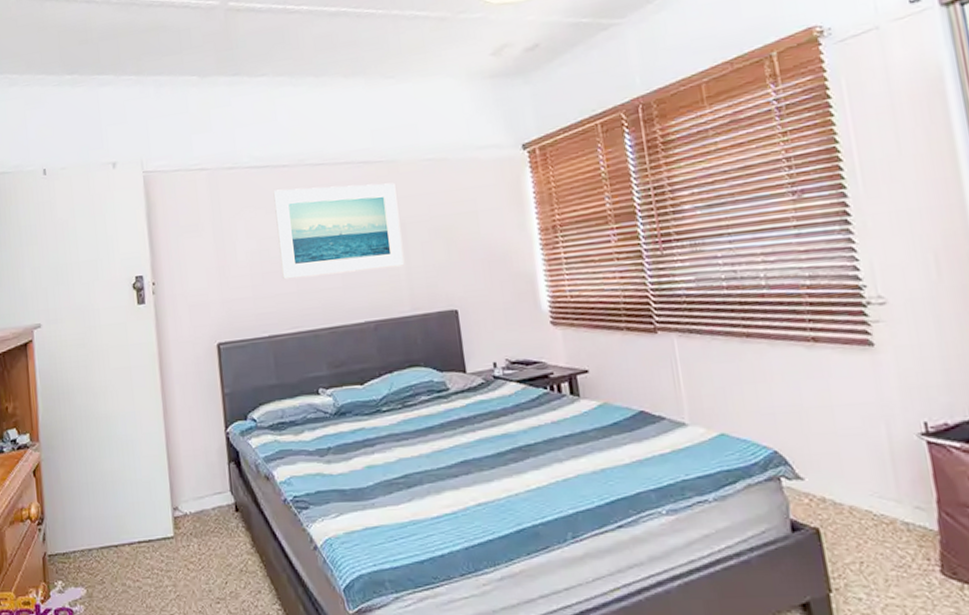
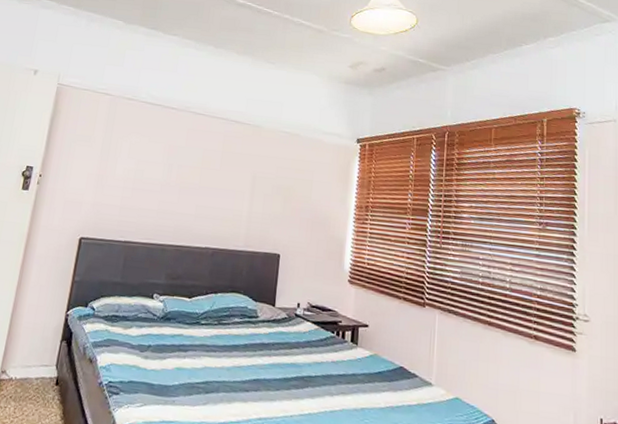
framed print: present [273,182,405,280] -> none [147,125,255,209]

